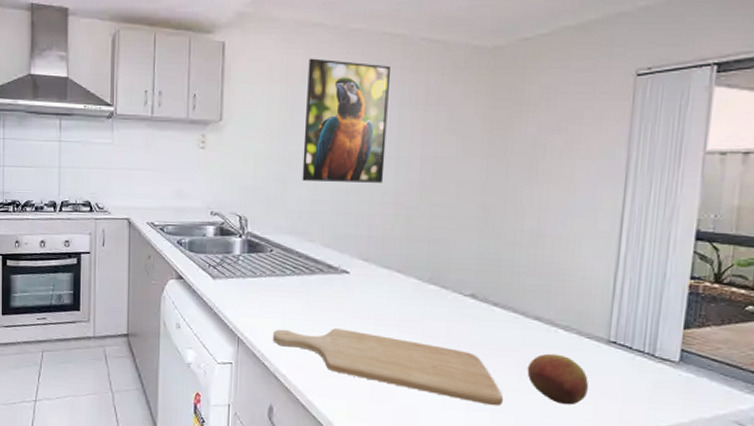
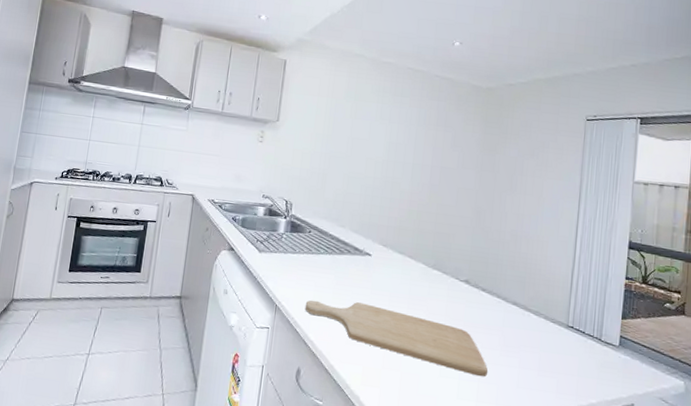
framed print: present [302,58,390,183] -> none [338,80,411,184]
apple: present [527,353,589,406] -> none [506,333,553,379]

